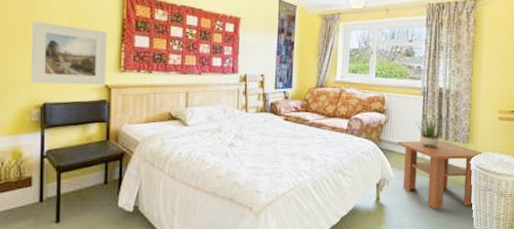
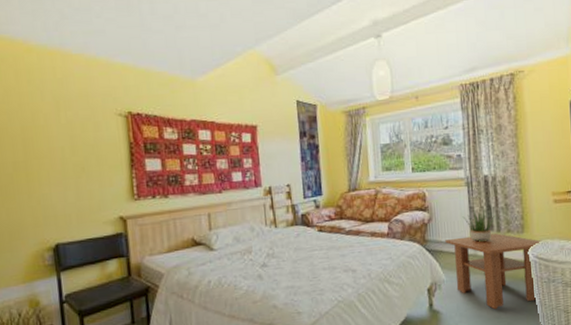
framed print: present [30,21,107,85] -> none [32,156,121,225]

